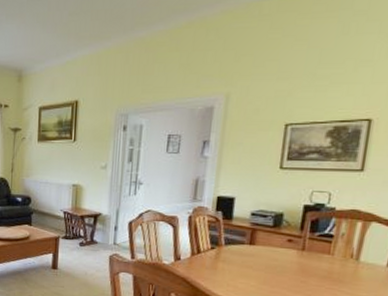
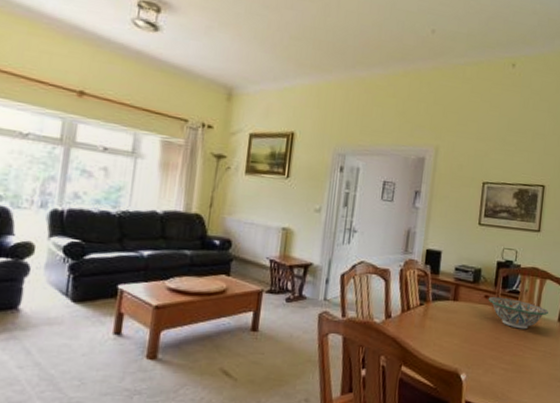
decorative bowl: none [292,240,373,274] -> present [488,296,548,330]

